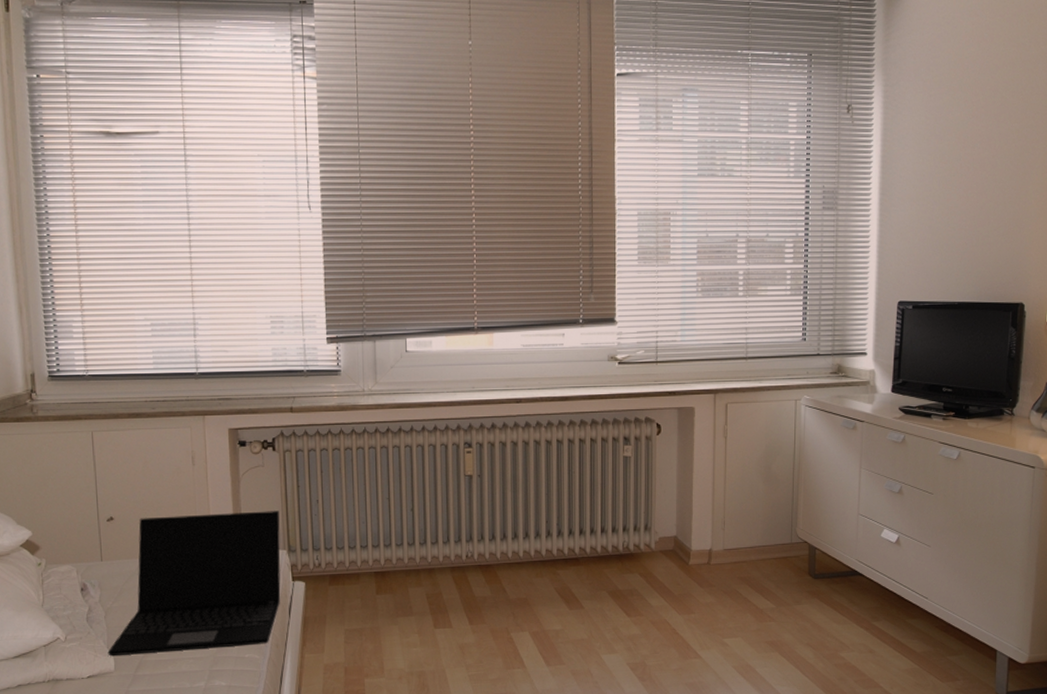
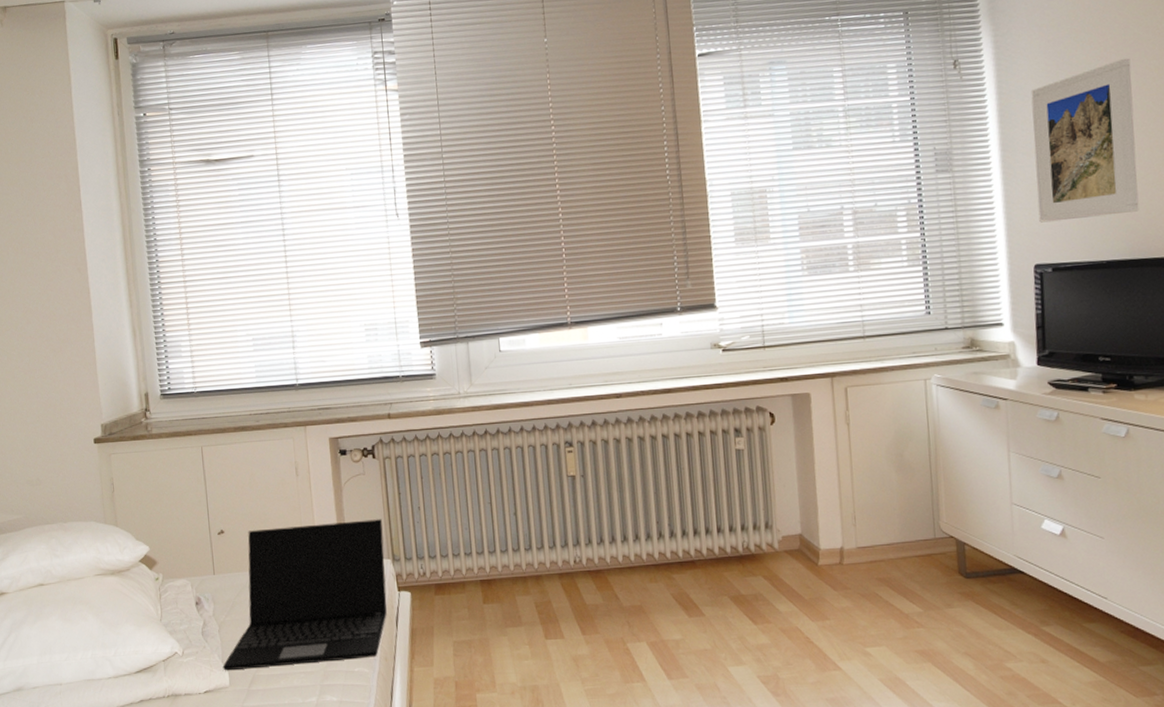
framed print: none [906,119,996,264] -> present [1031,58,1139,223]

